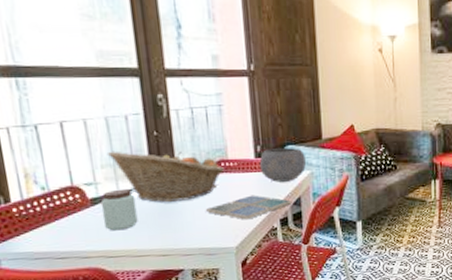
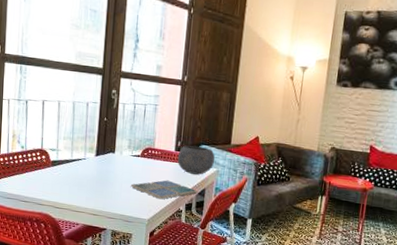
peanut butter: present [102,188,138,231] -> none [58,157,82,189]
fruit basket: present [106,150,225,203] -> none [69,127,151,175]

